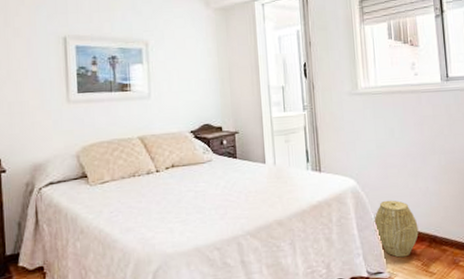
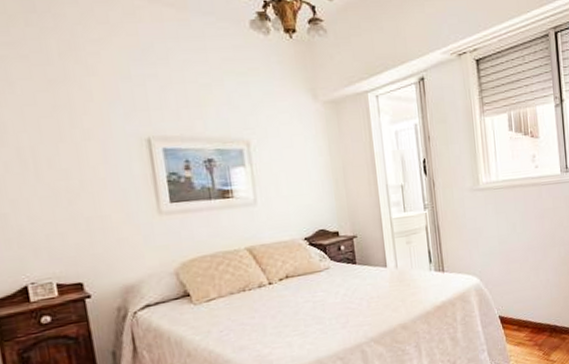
woven basket: present [374,200,419,258] -> none [497,294,540,350]

